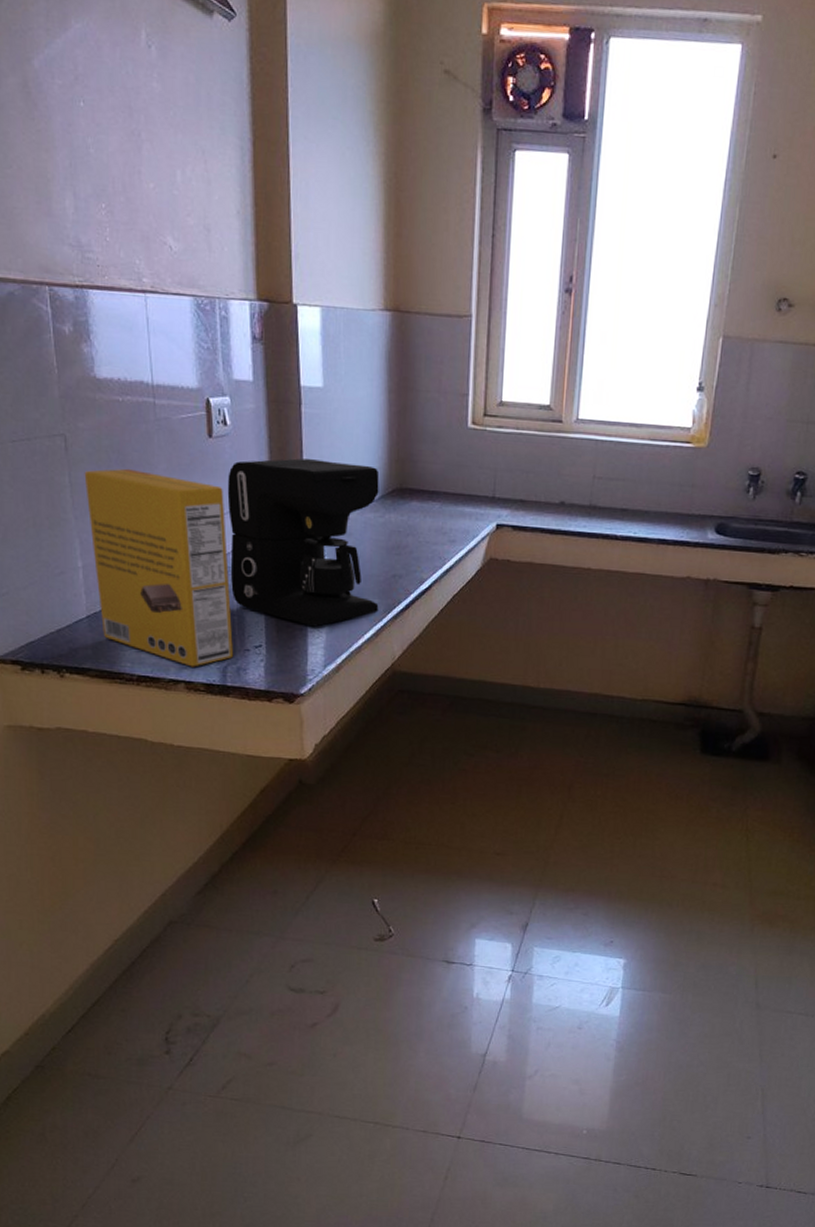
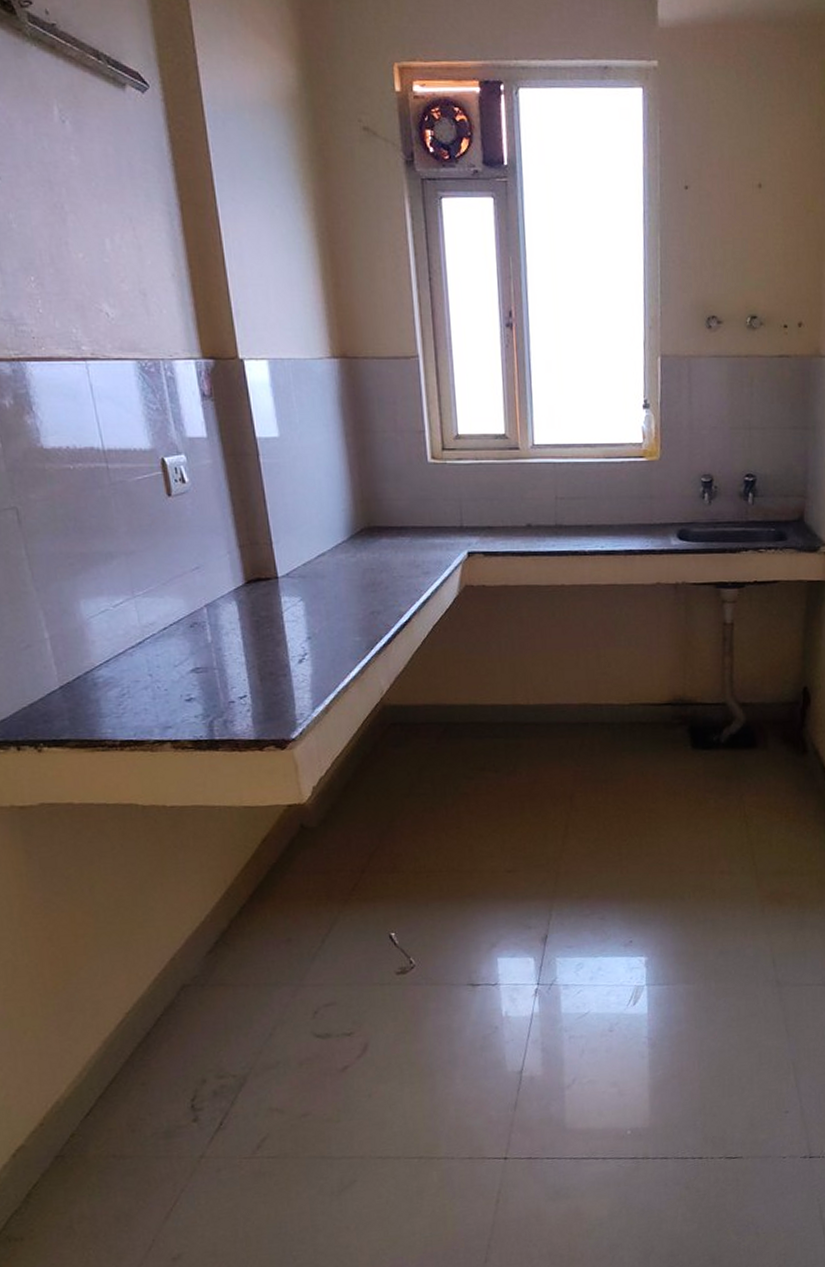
cereal box: present [84,468,234,667] -> none [41,535,219,726]
coffee maker: present [227,458,380,627] -> none [192,507,361,671]

